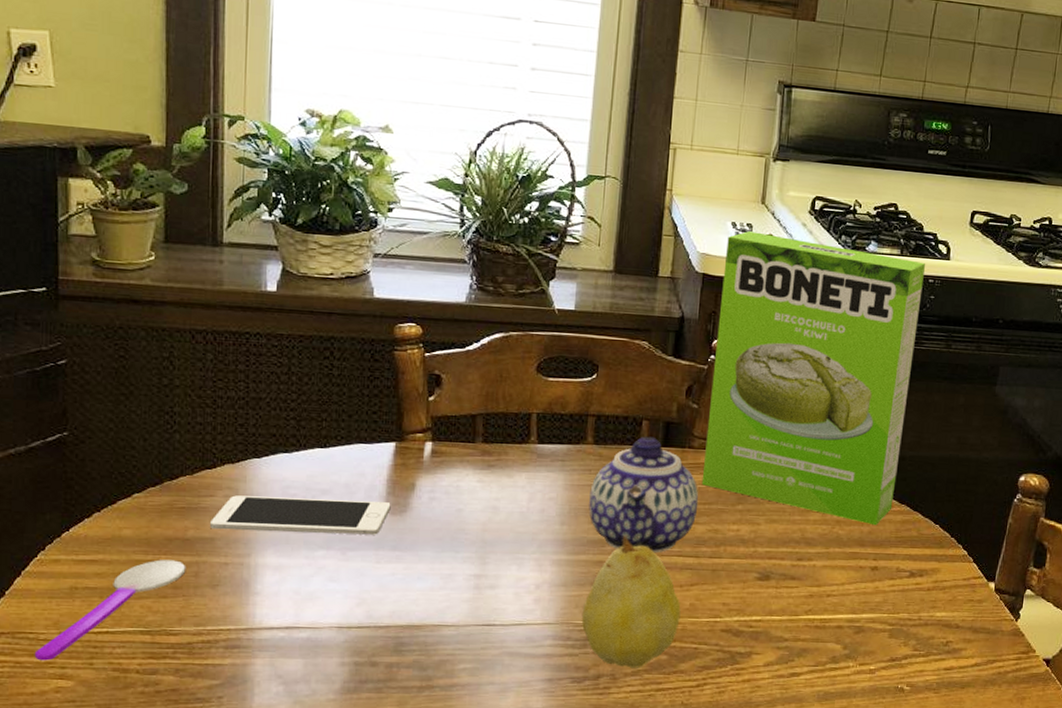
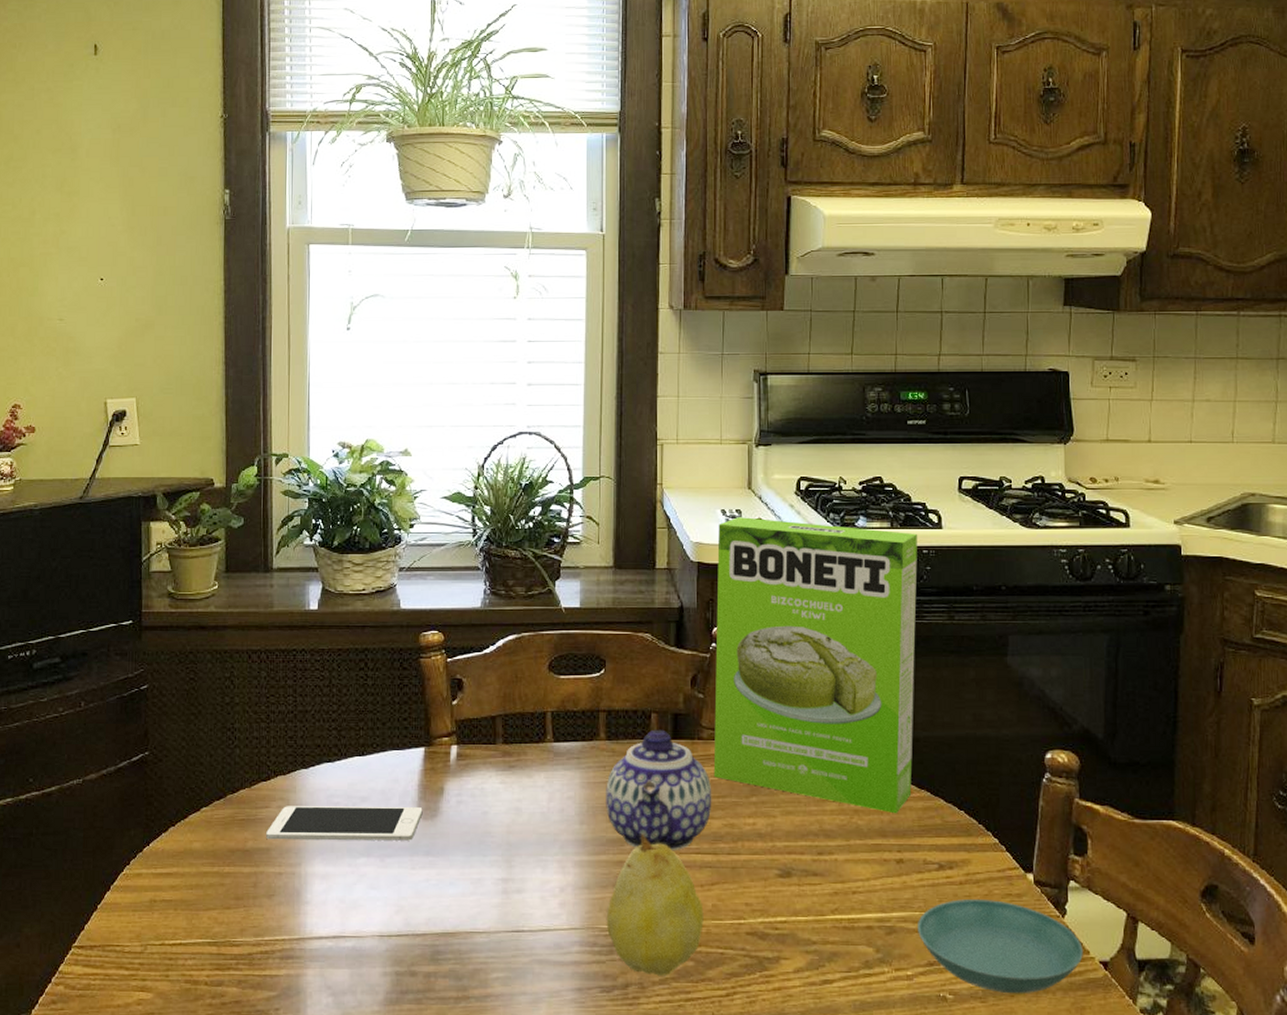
spoon: present [34,559,186,661] -> none [120,871,246,973]
saucer: none [884,603,1030,686] -> present [918,898,1083,994]

